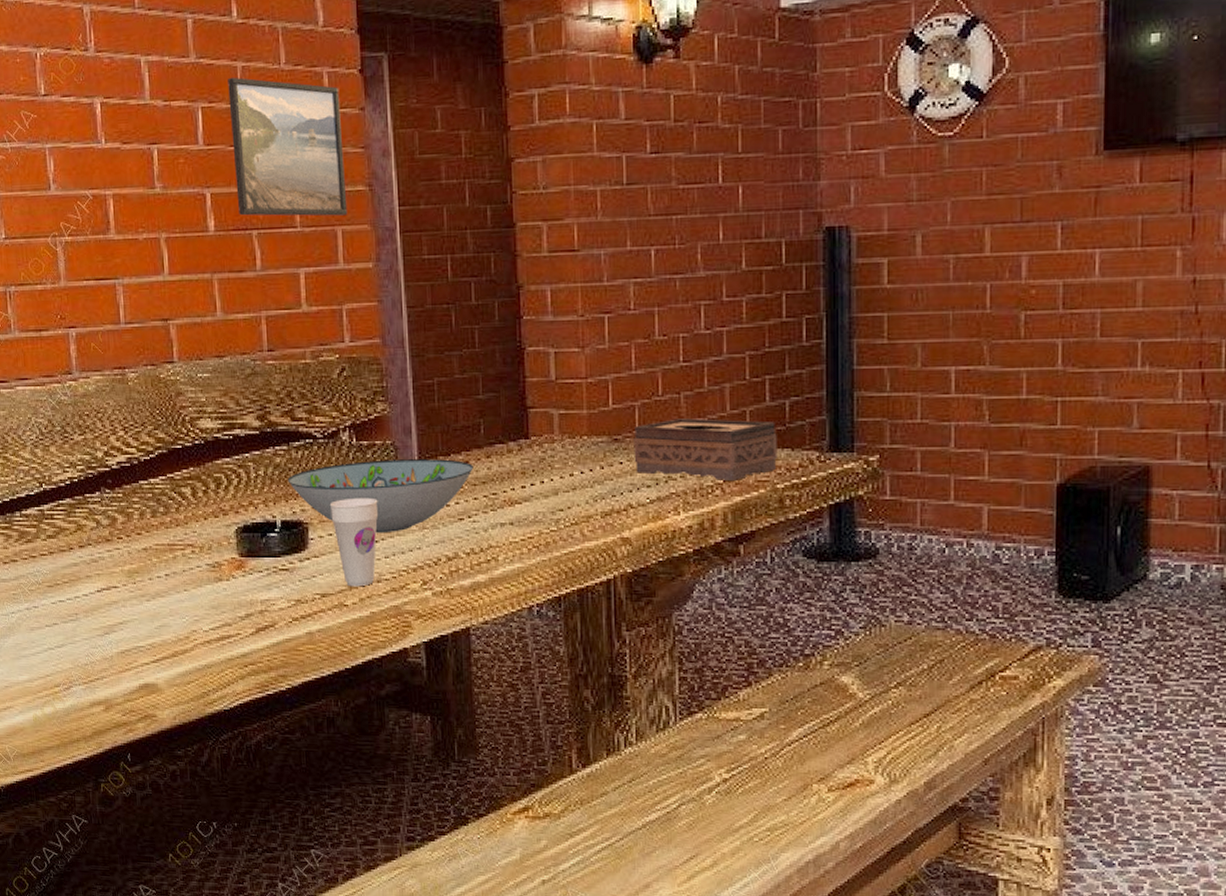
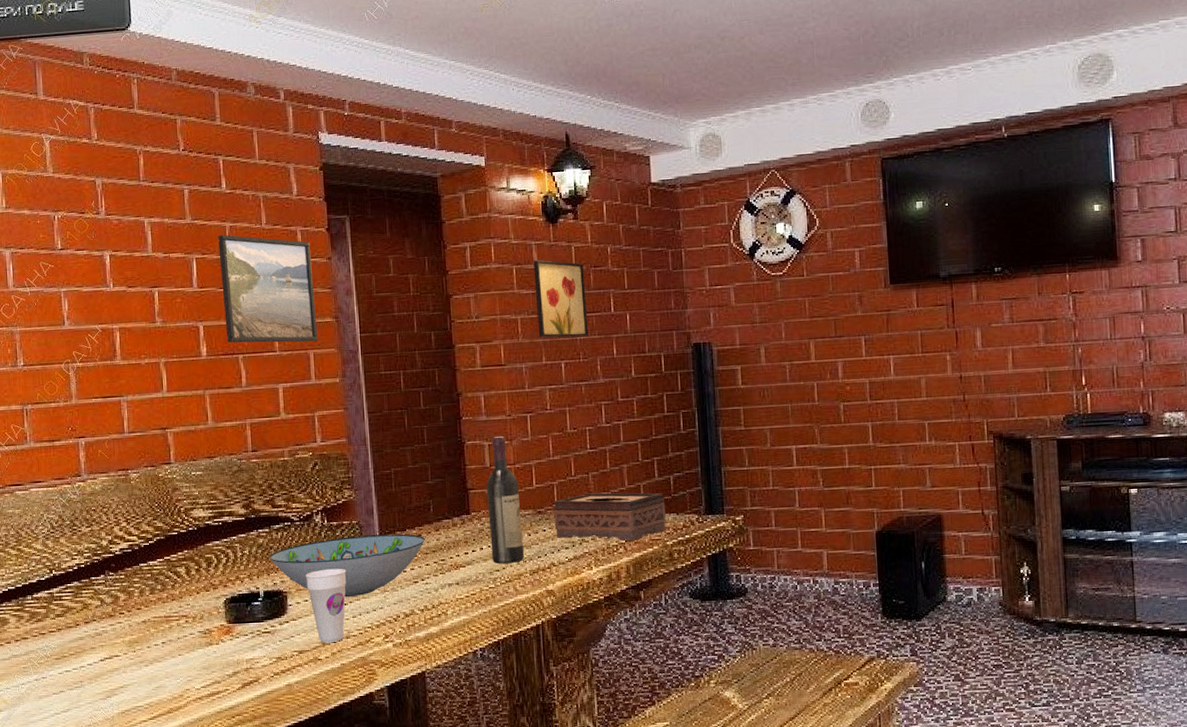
wine bottle: none [550,342,594,501] -> present [486,436,524,564]
wall art: none [619,112,687,216] -> present [533,259,589,338]

